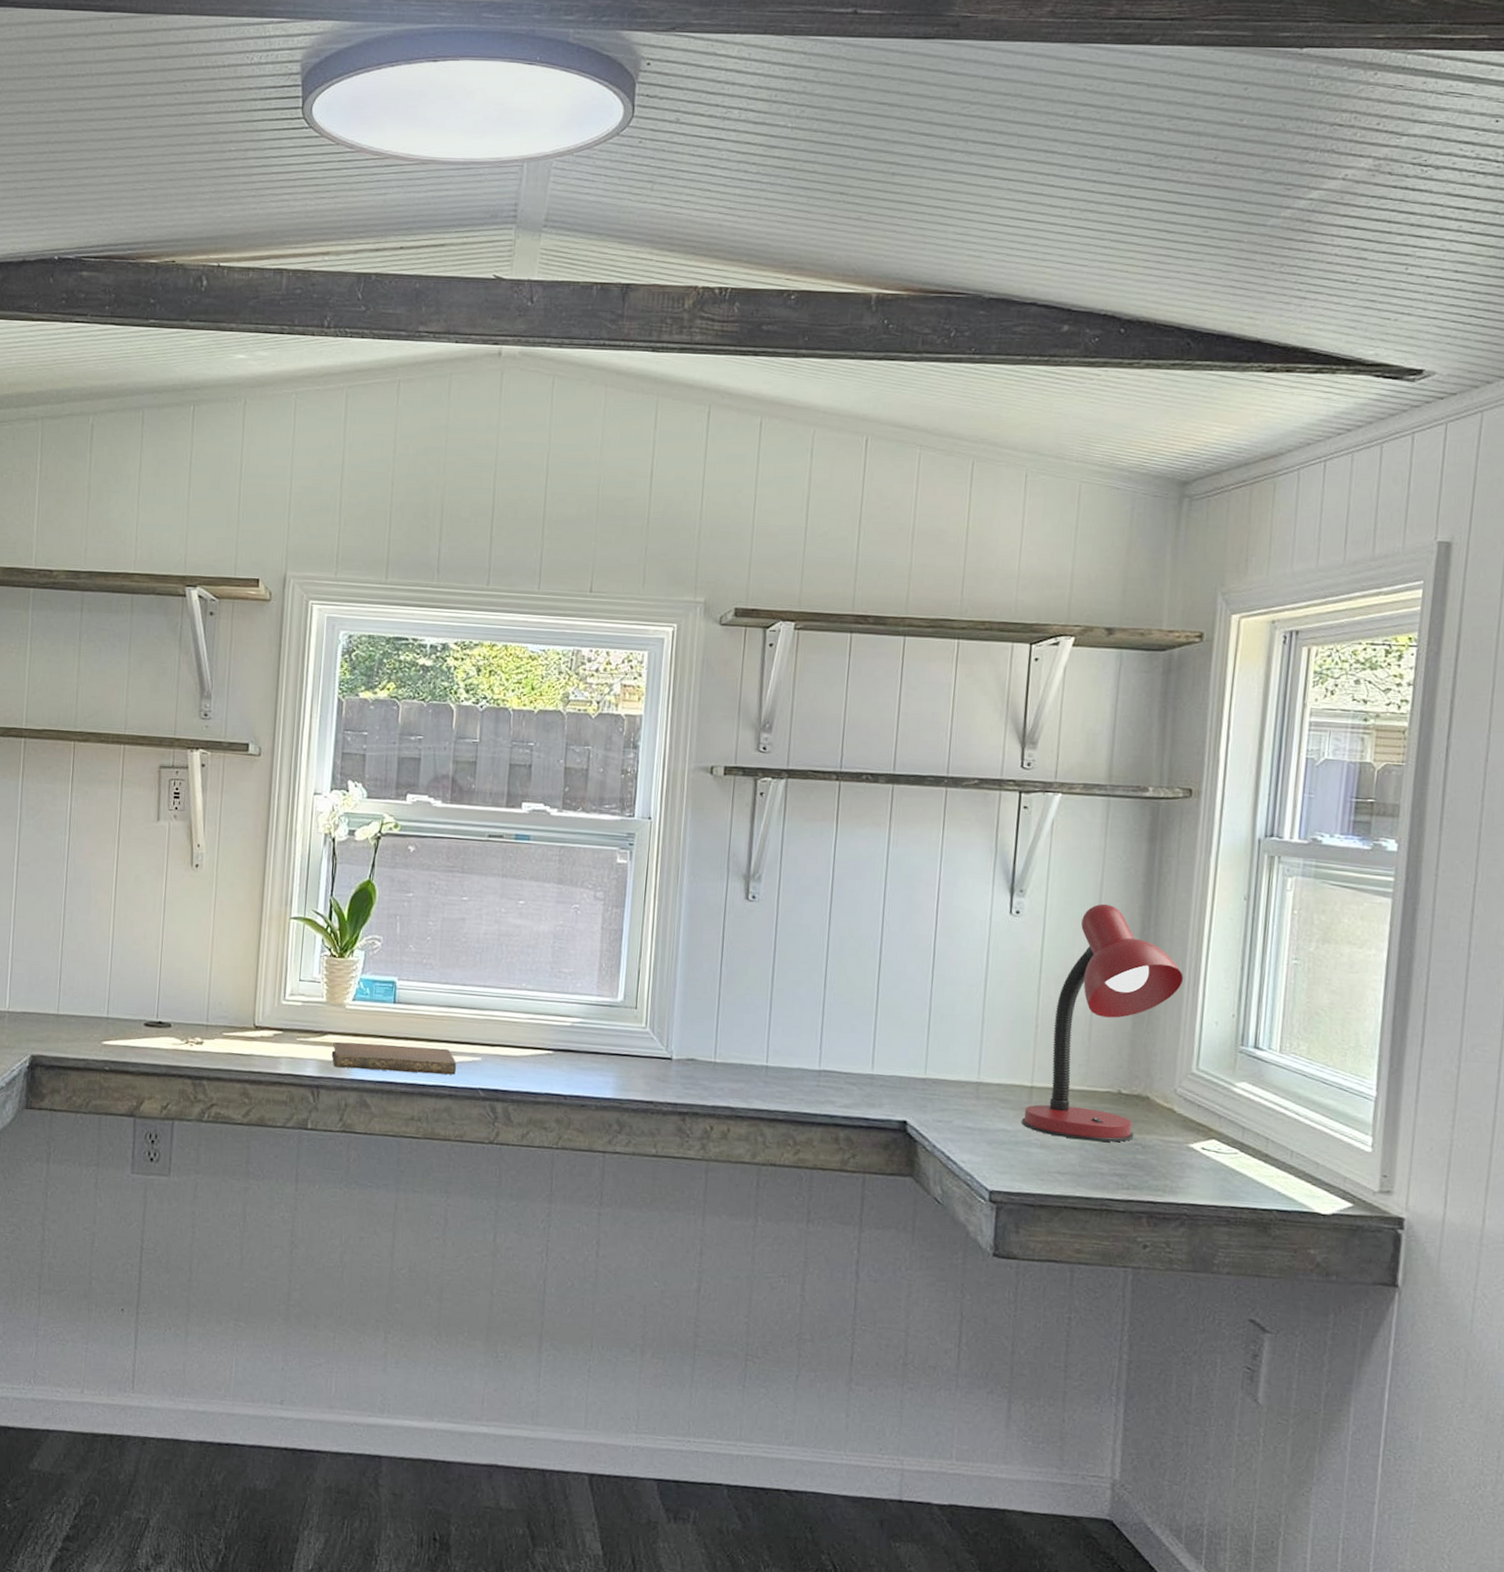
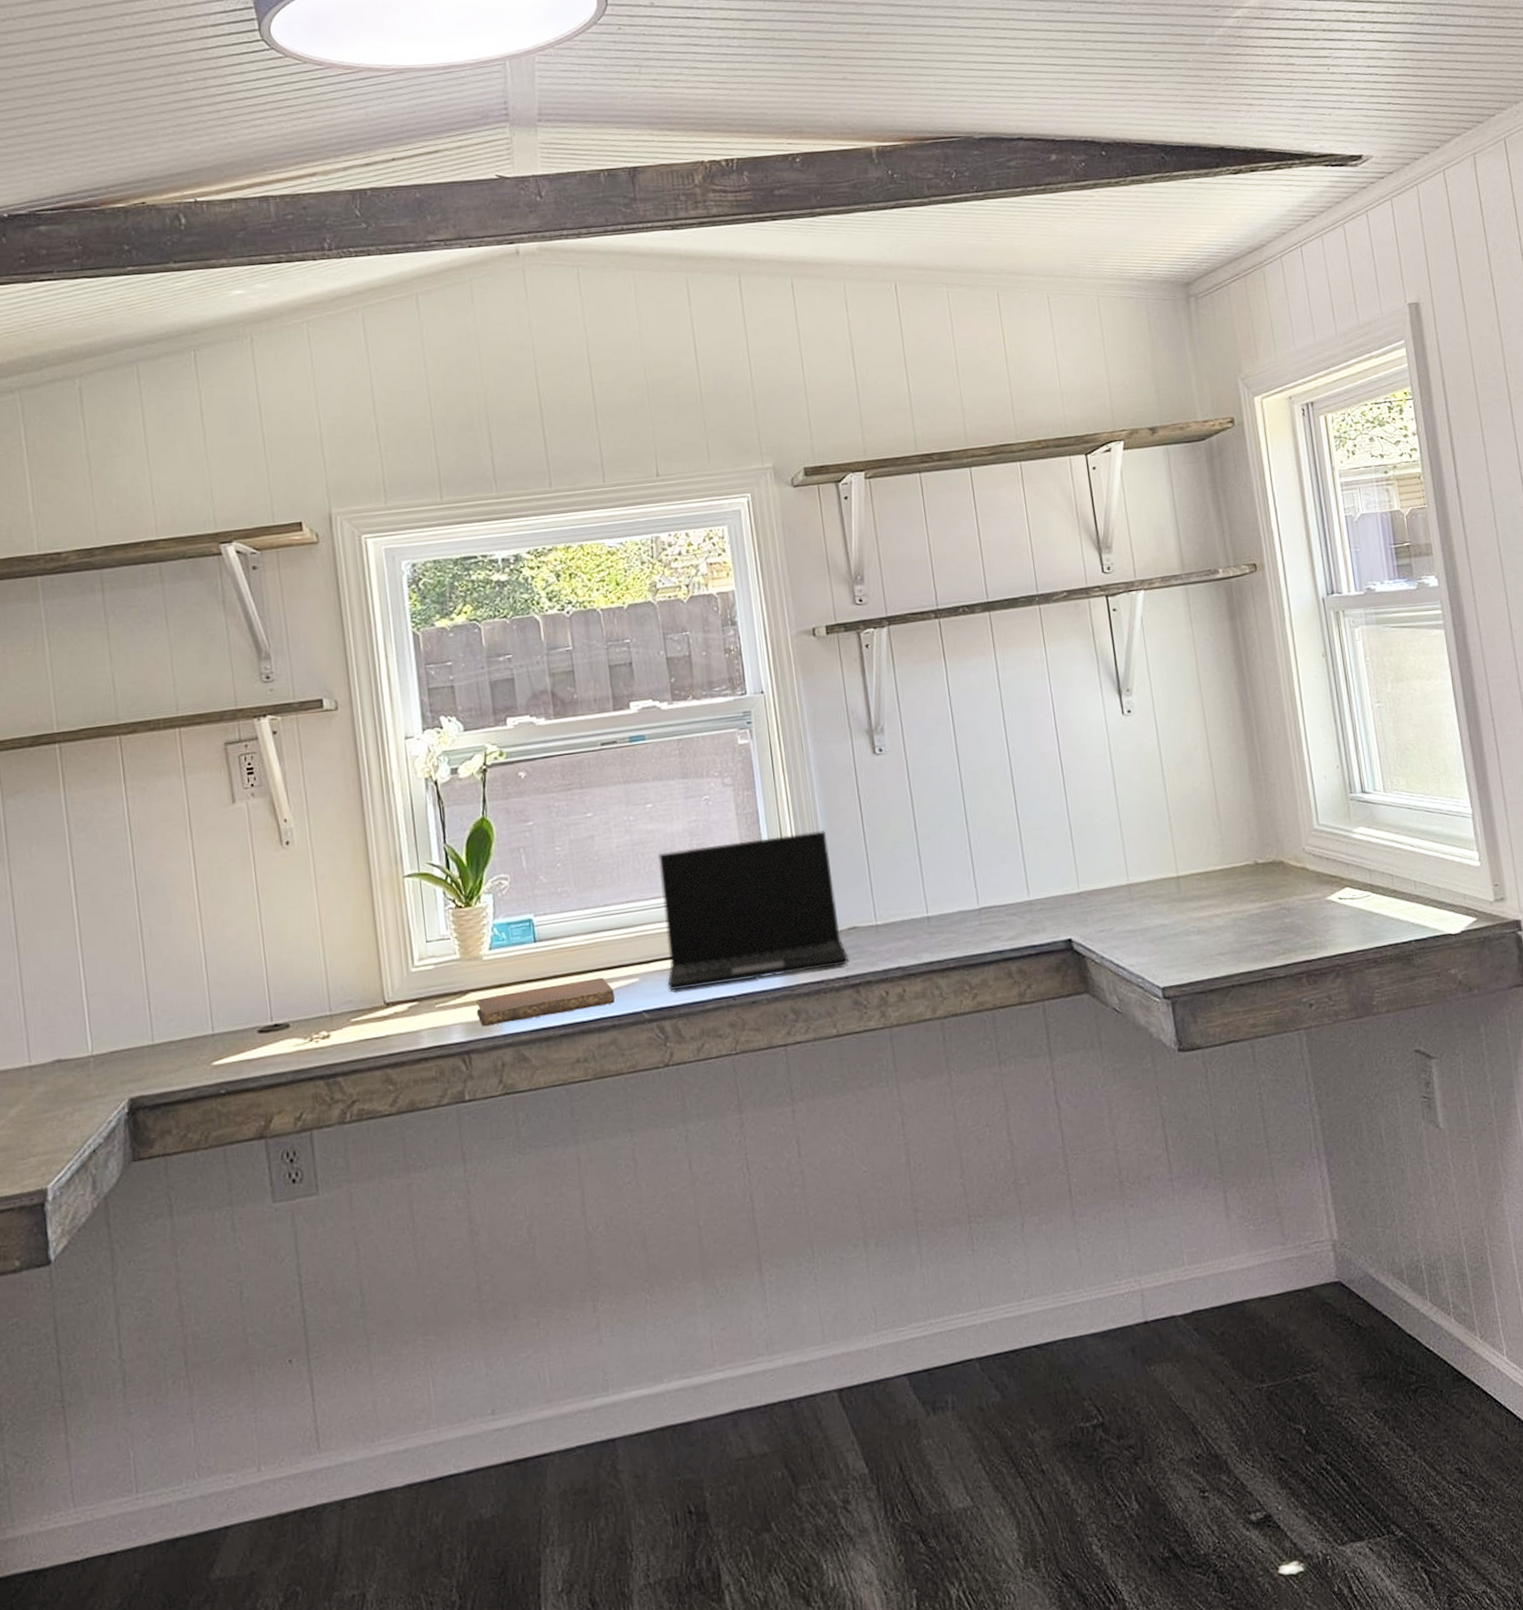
laptop: none [506,948,684,1092] -> present [658,830,848,990]
desk lamp: present [1021,903,1184,1142] -> none [1175,686,1288,920]

